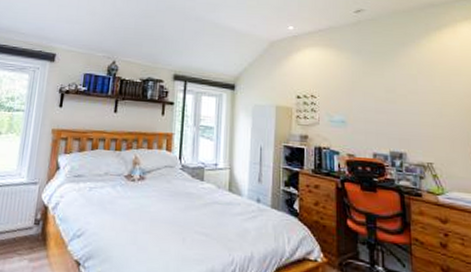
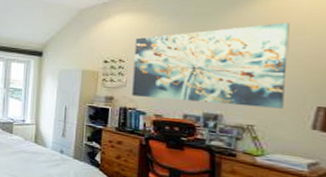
wall art: none [324,64,453,146] -> present [132,22,290,109]

